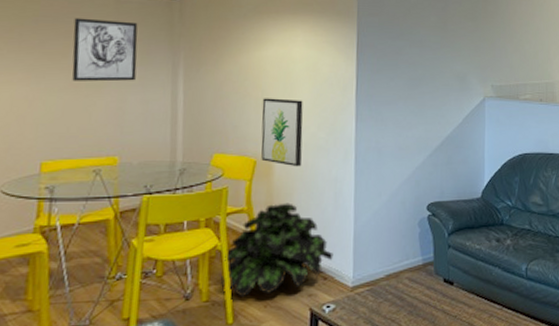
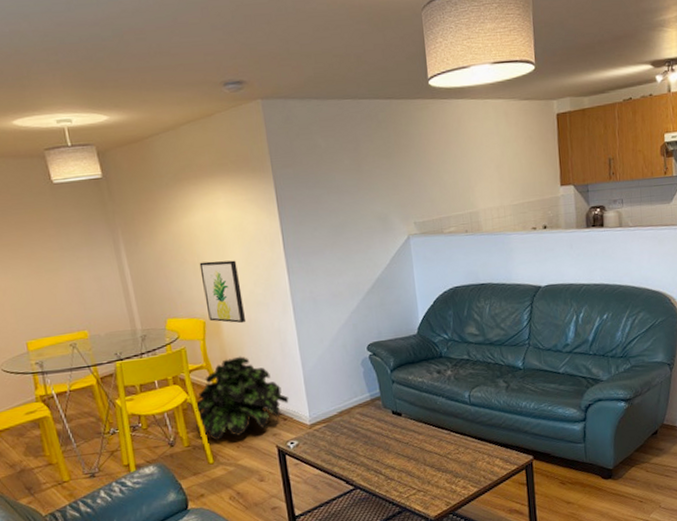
wall art: present [72,17,138,82] -> none [19,205,85,268]

